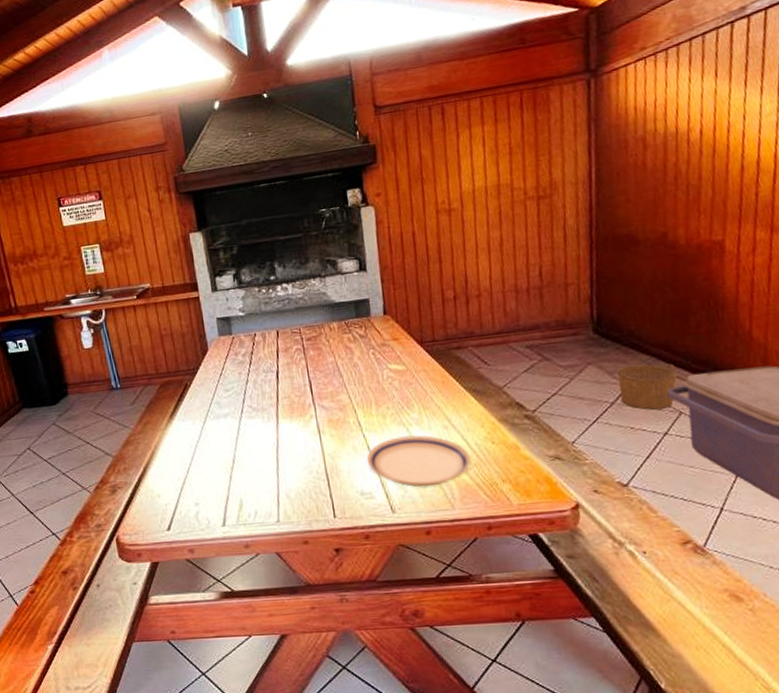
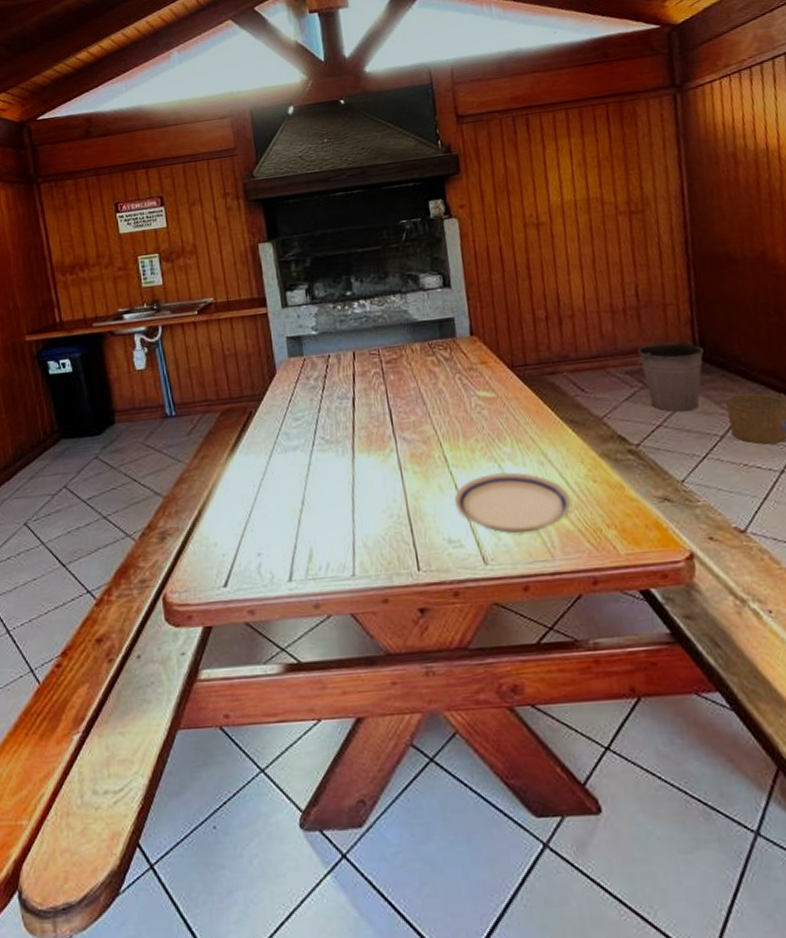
bucket: none [536,317,600,382] -> present [636,341,704,412]

